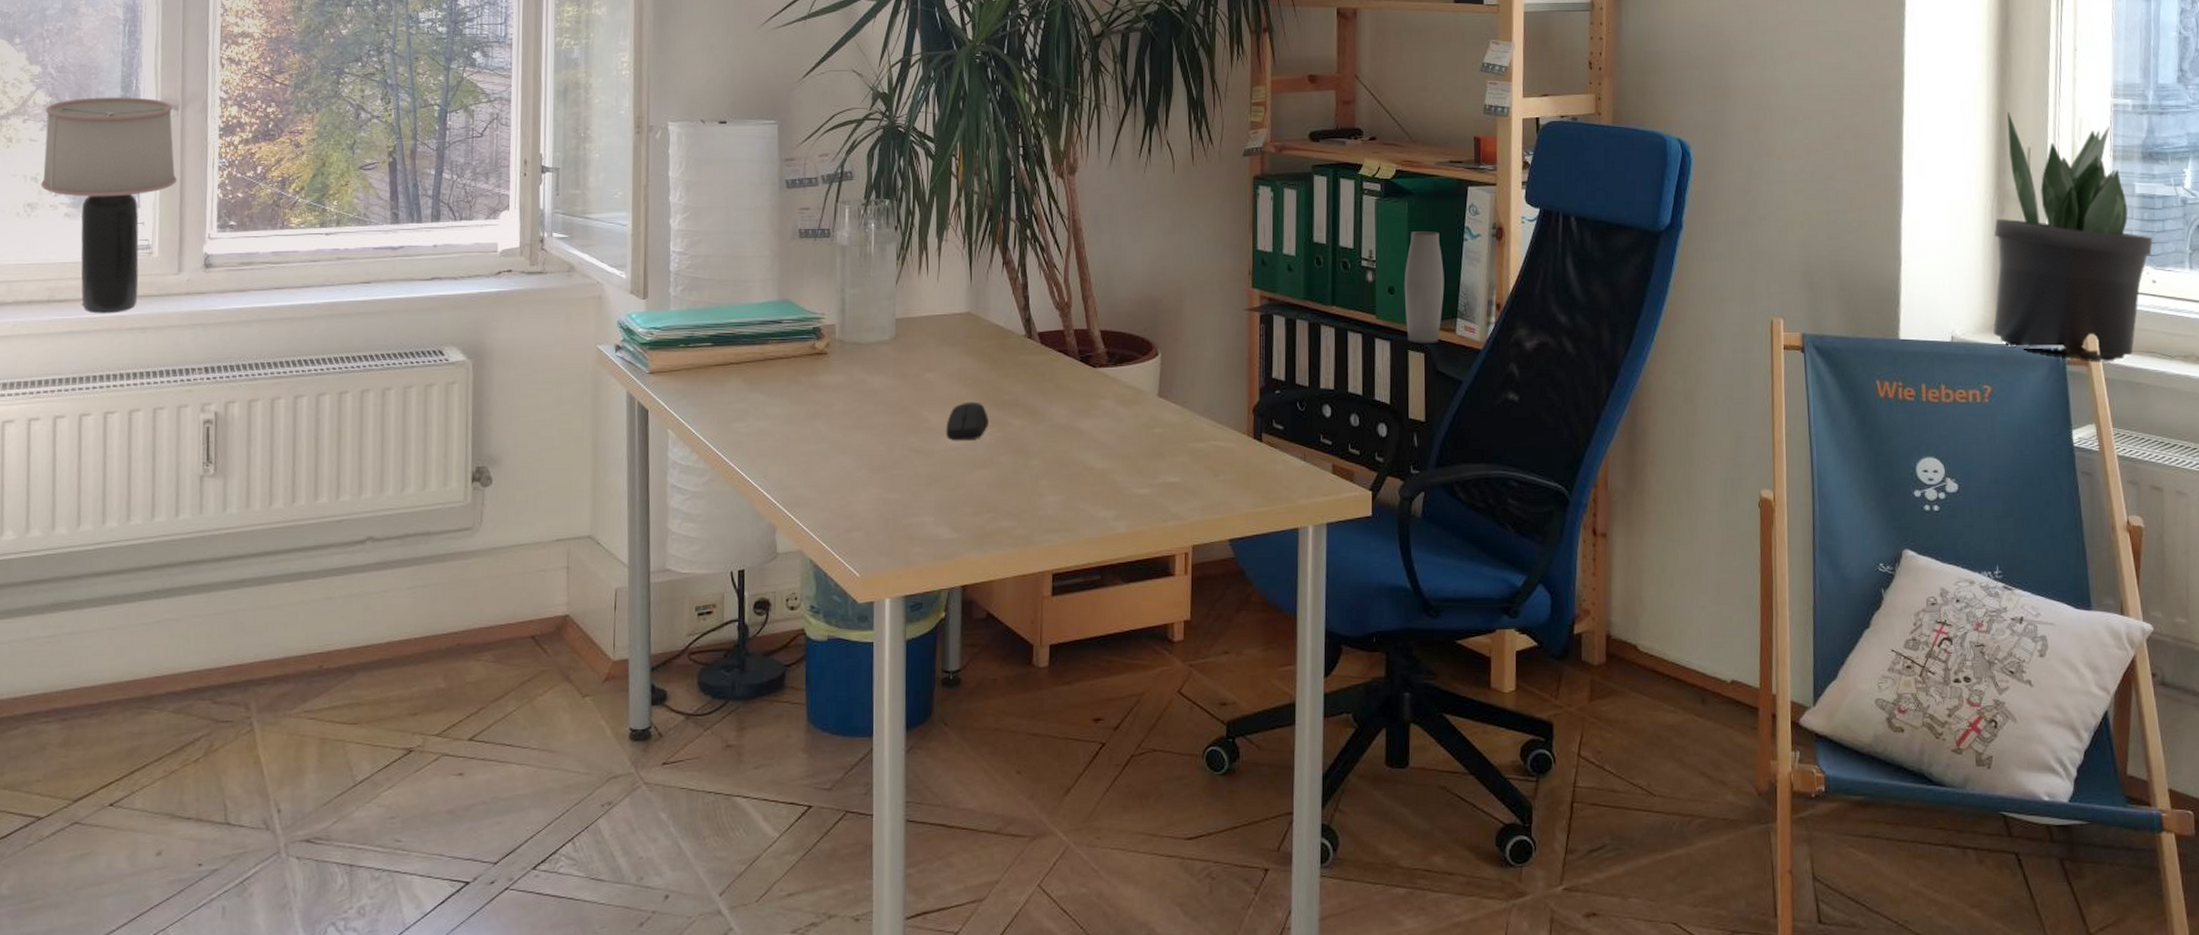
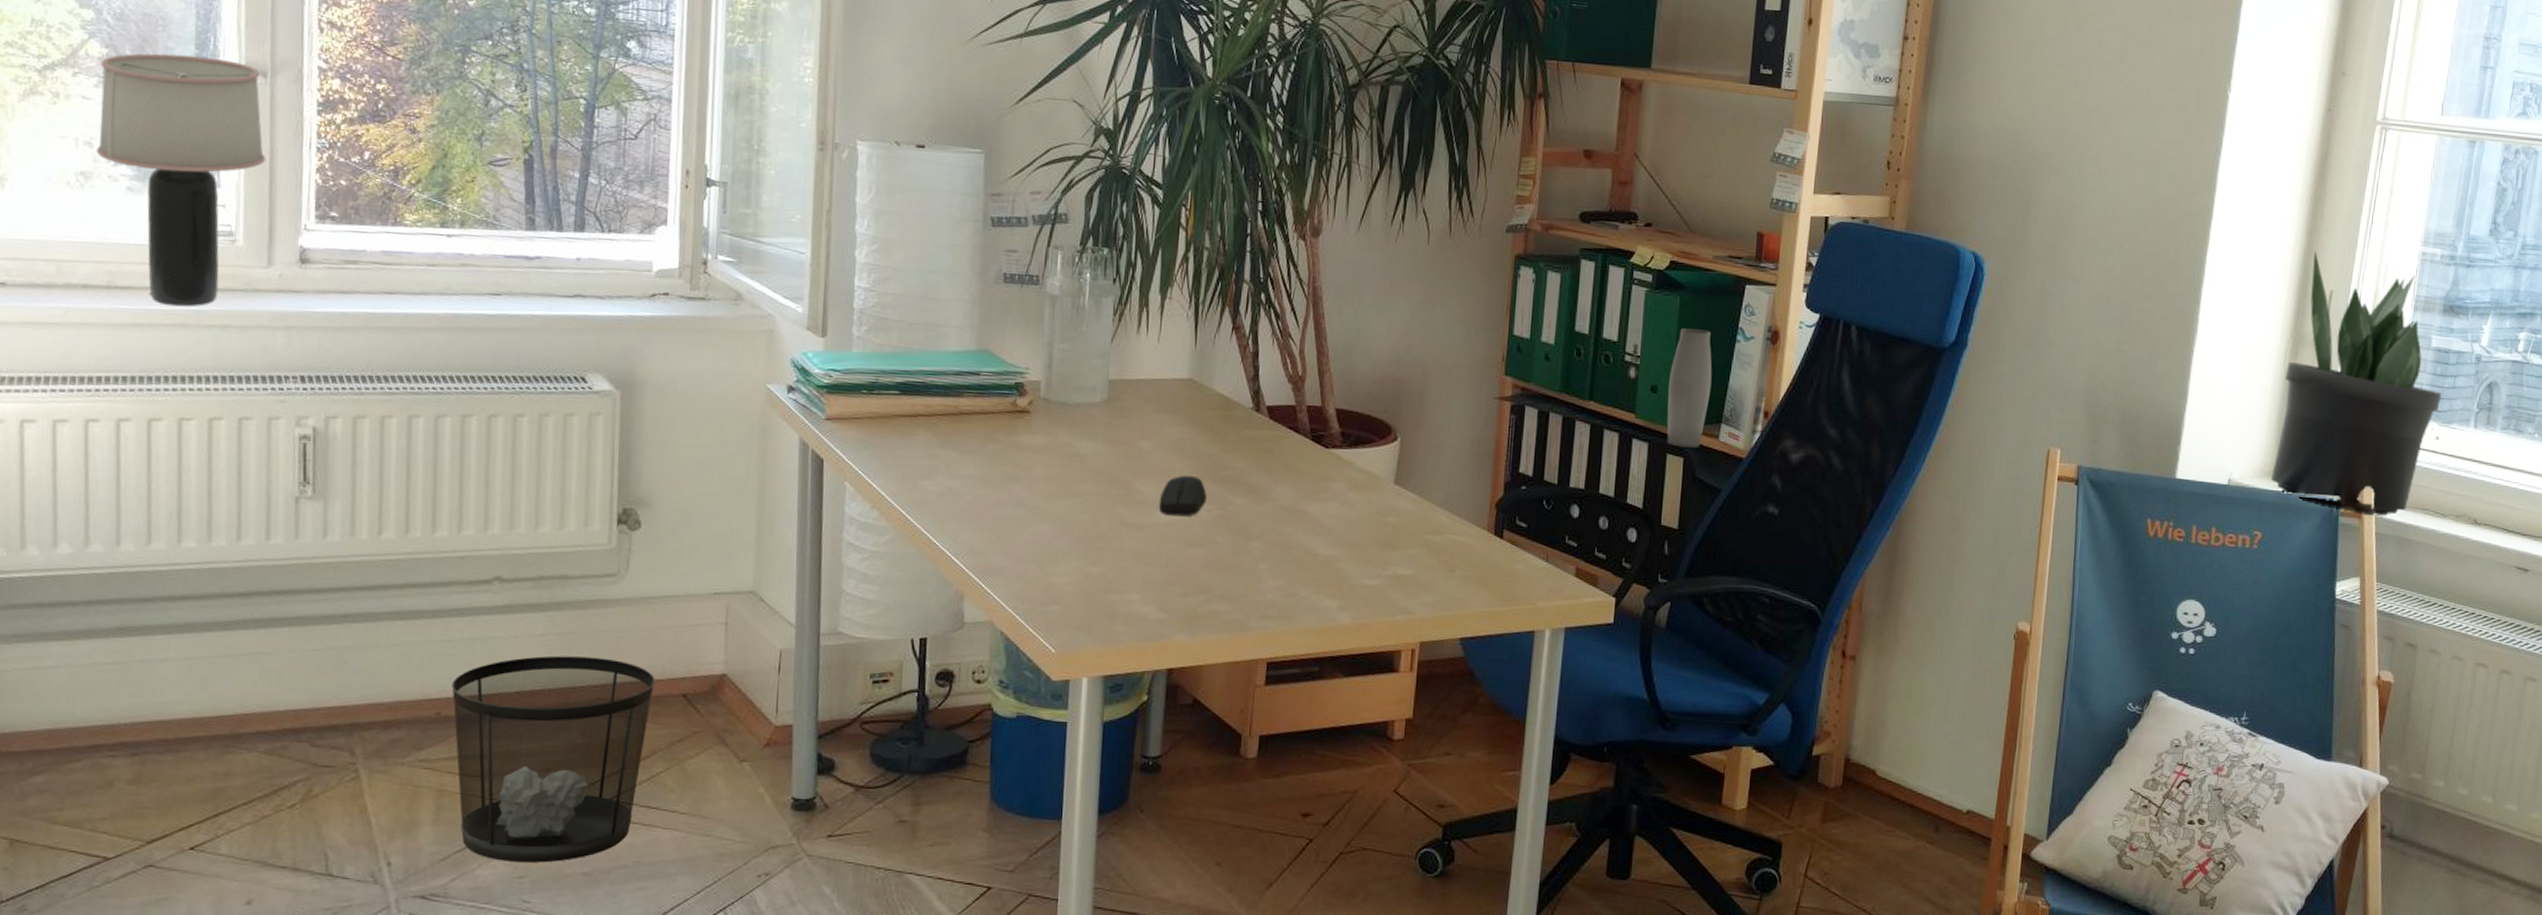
waste bin: none [332,606,507,803] -> present [452,655,655,863]

